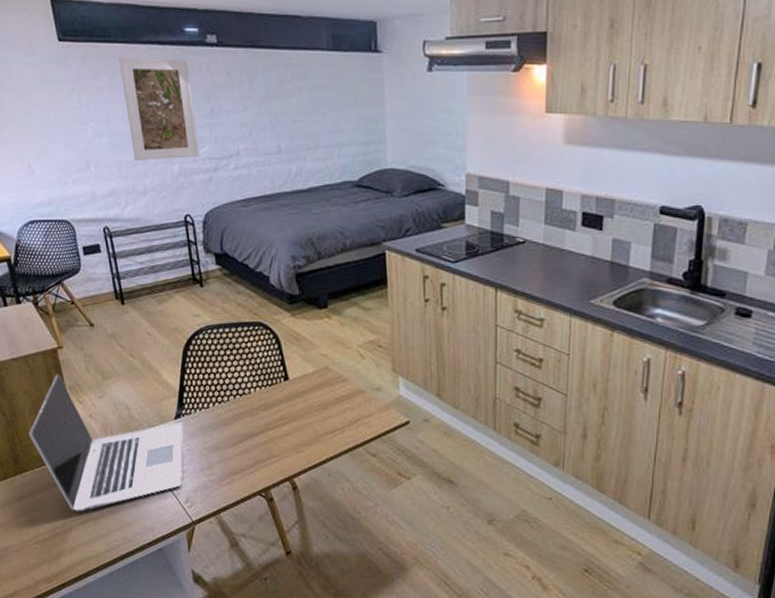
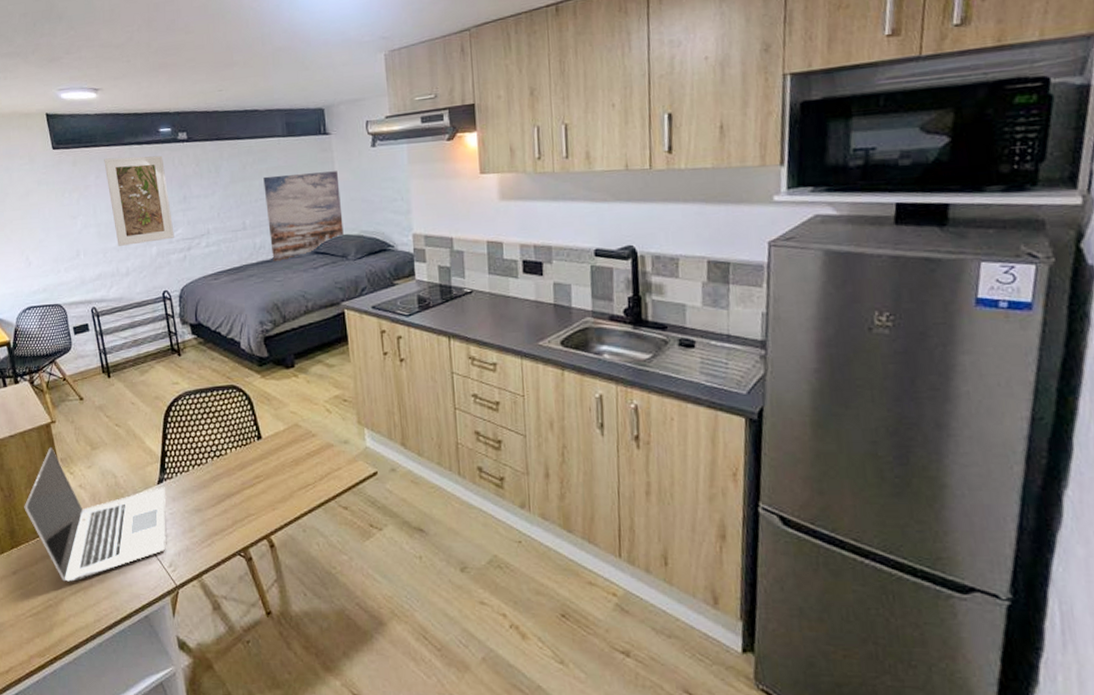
wall art: none [303,94,390,194] -> present [263,171,344,264]

